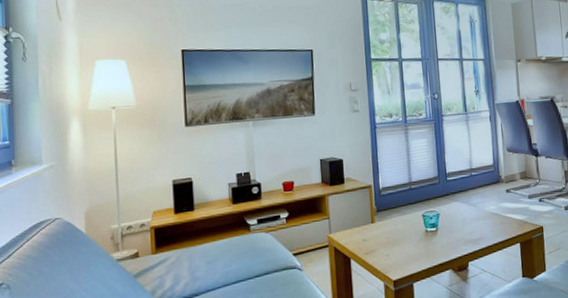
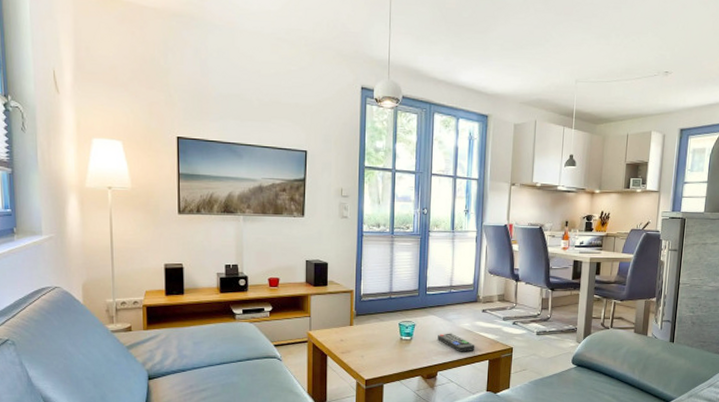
remote control: none [464,218,505,238] -> present [438,333,475,352]

